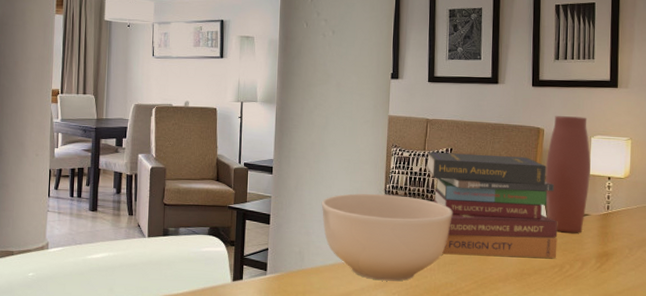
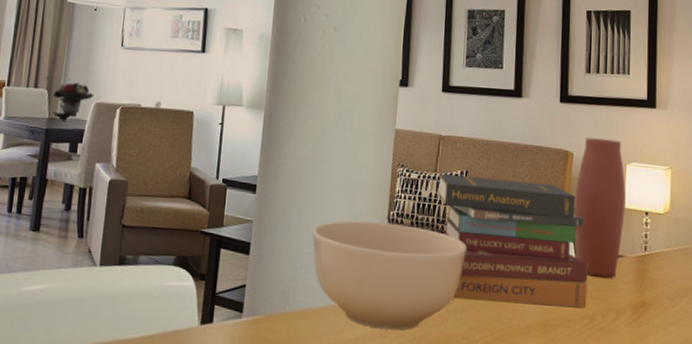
flower arrangement: none [91,85,133,121] -> present [45,77,95,121]

